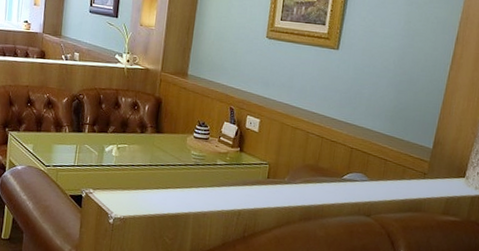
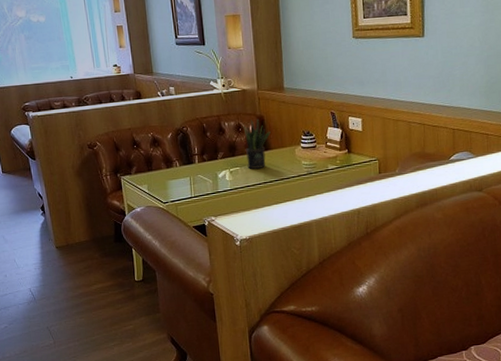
potted plant: none [136,99,166,150] -> present [243,119,271,169]

